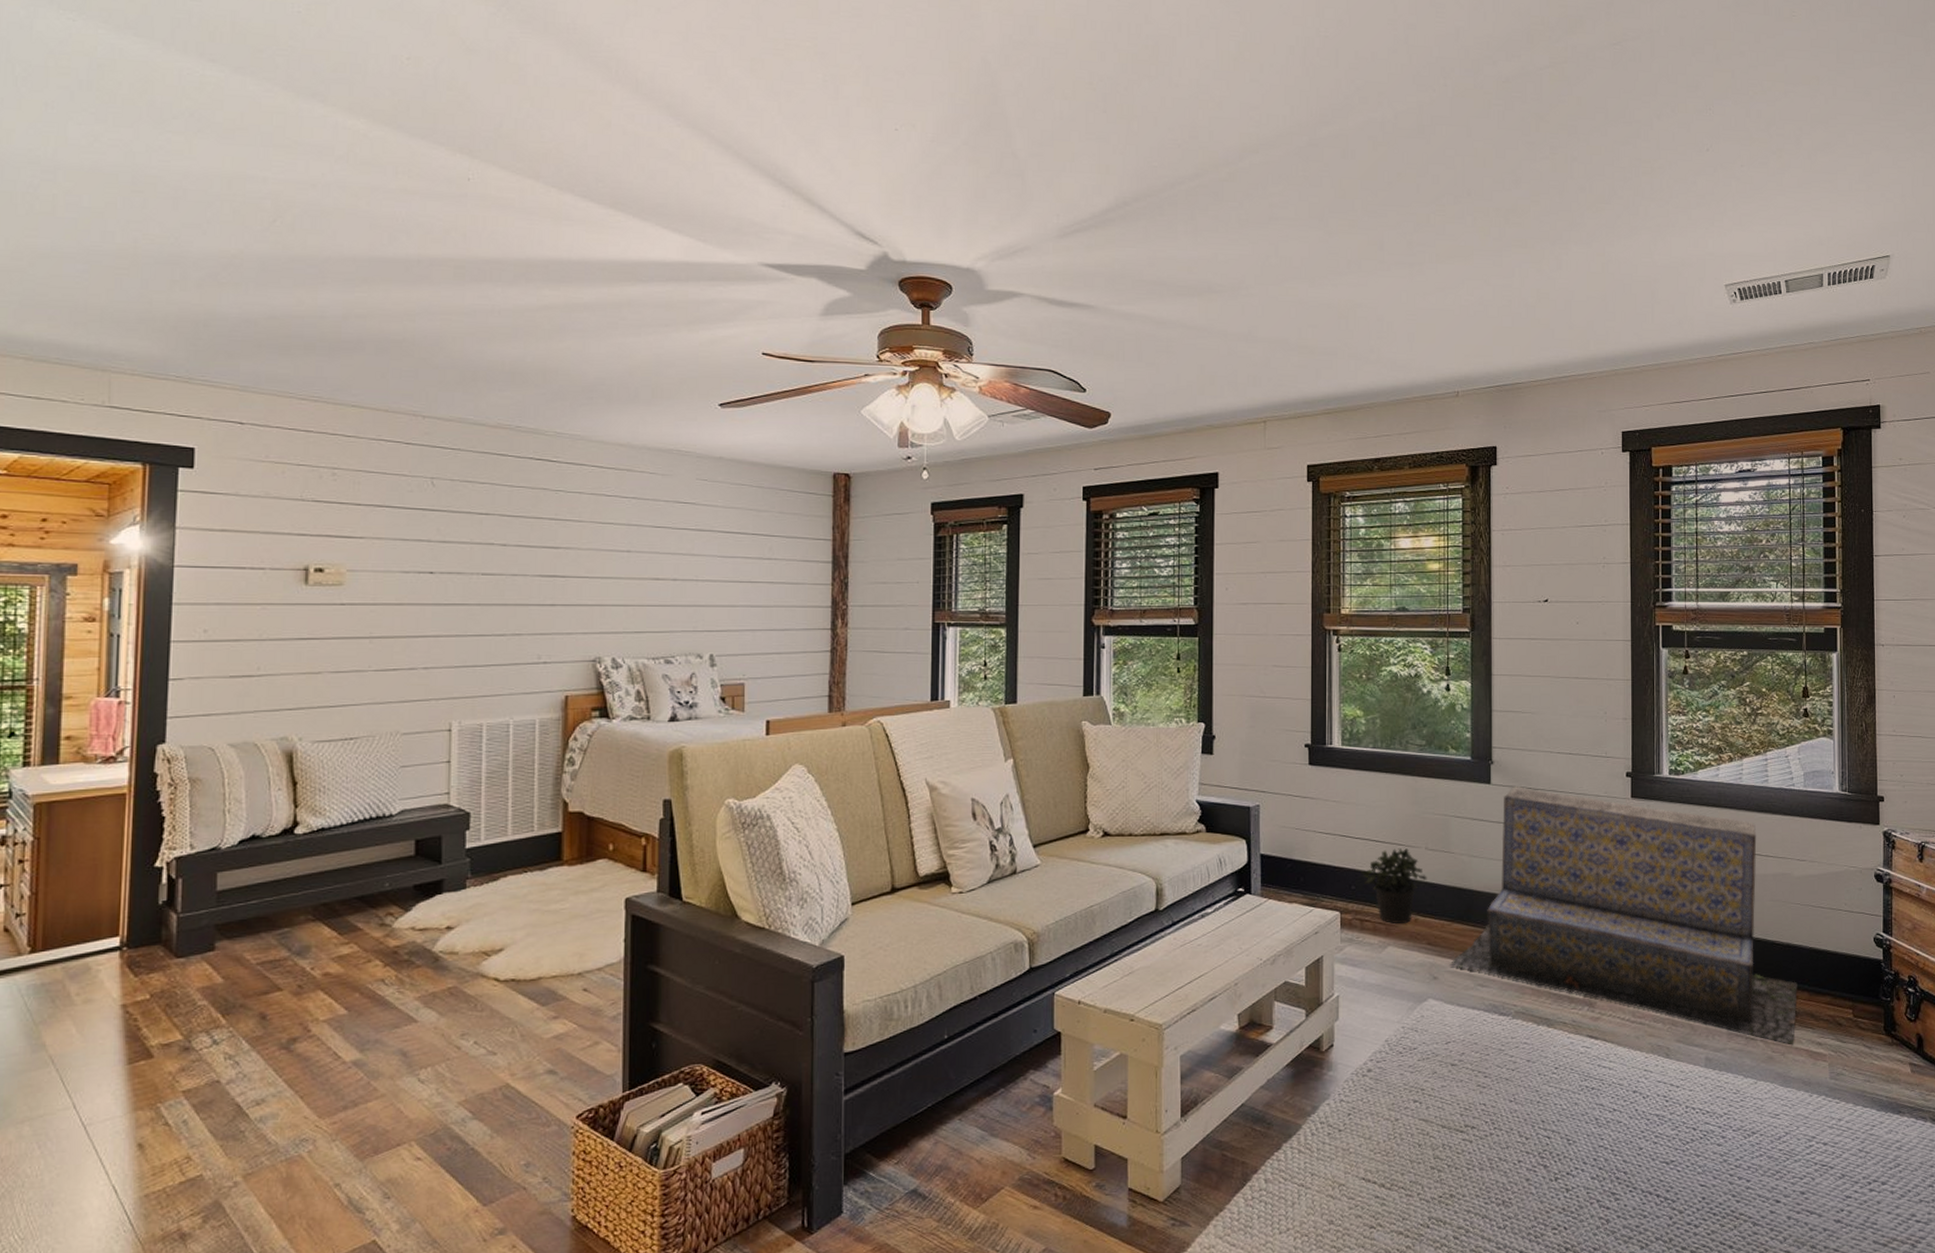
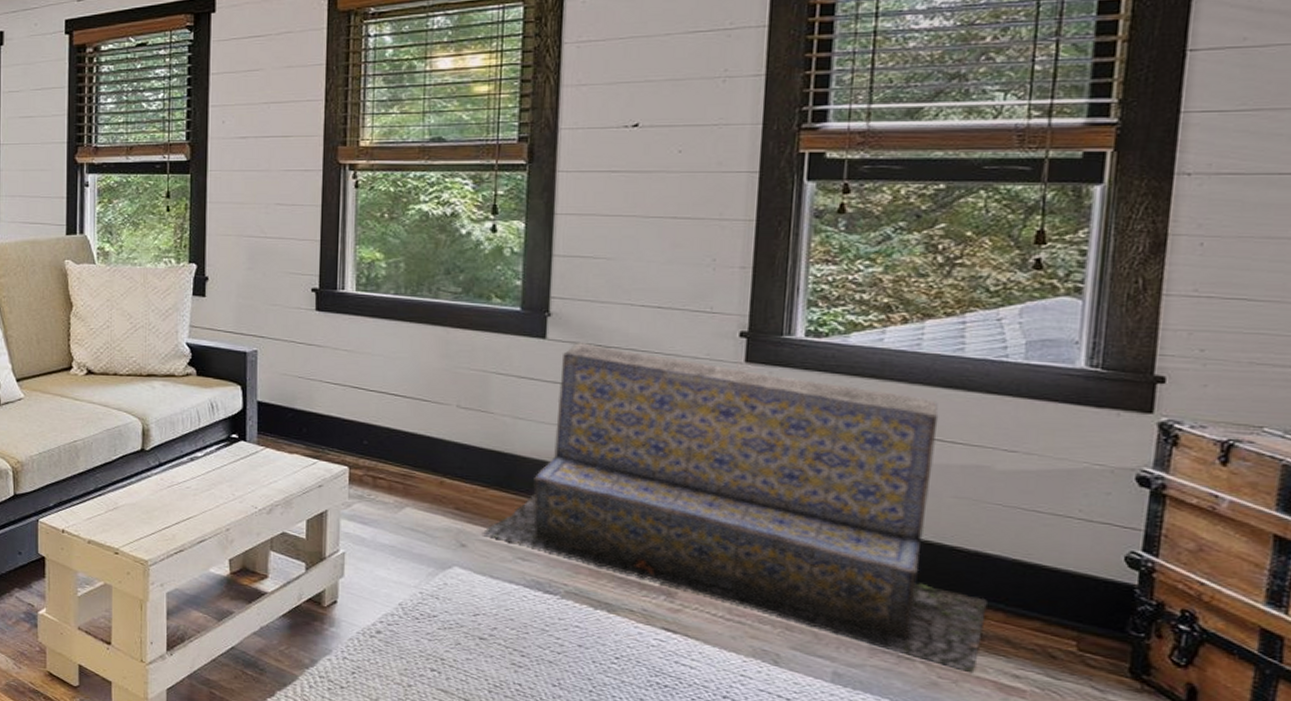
potted plant: present [1361,848,1427,923] -> none [375,404,458,485]

